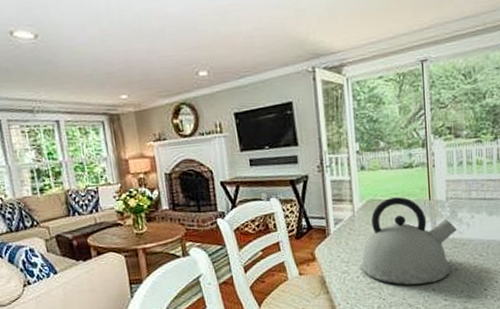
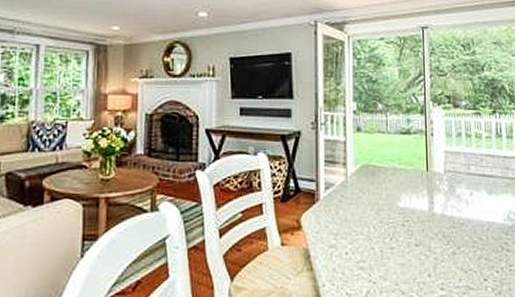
kettle: present [360,197,457,285] -> none [350,165,455,268]

